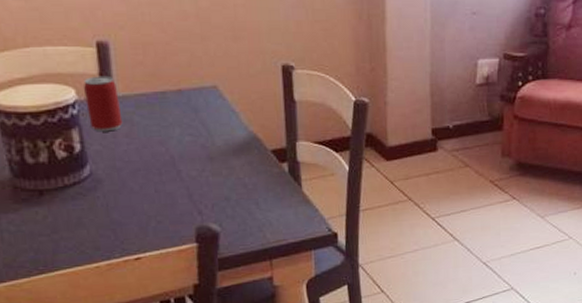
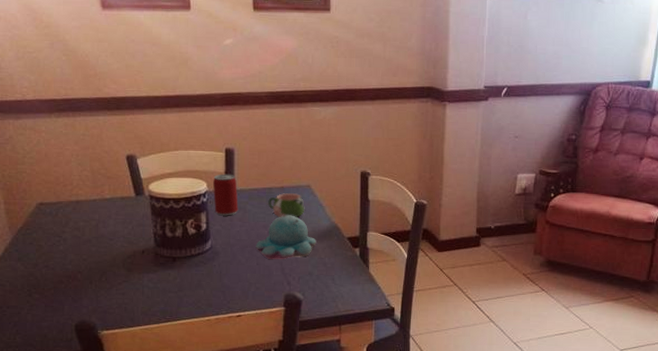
candle: none [151,125,232,184] -> present [255,214,317,259]
mug: none [162,97,213,129] -> present [268,193,305,217]

